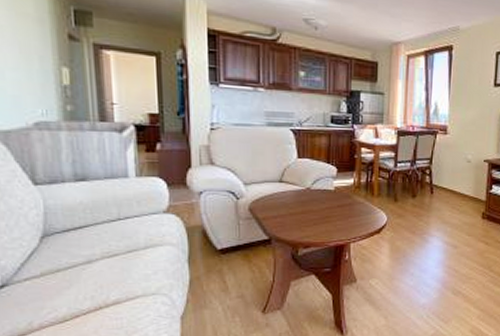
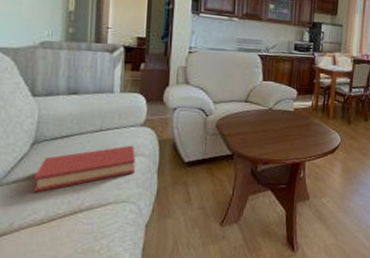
hardback book: none [49,234,162,289] -> present [33,145,135,192]

